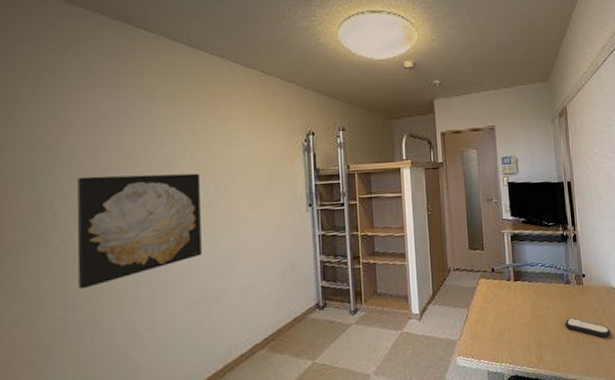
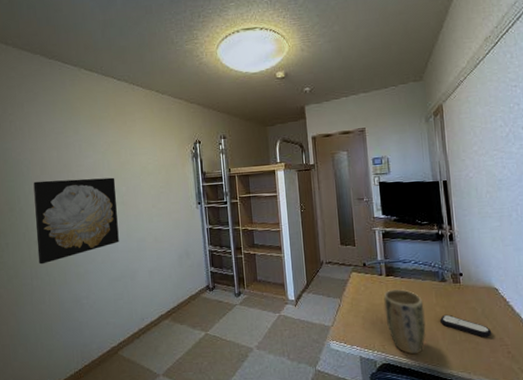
plant pot: none [512,294,552,363] -> present [383,289,426,354]

